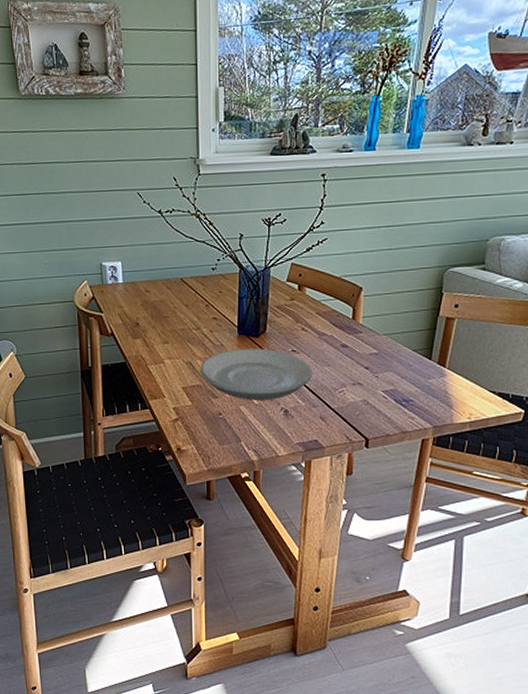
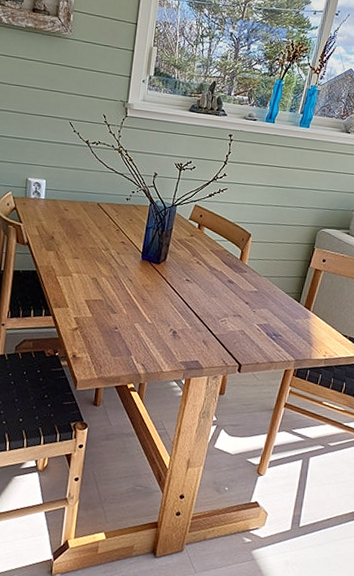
plate: present [200,348,312,400] -> none [103,272,201,321]

